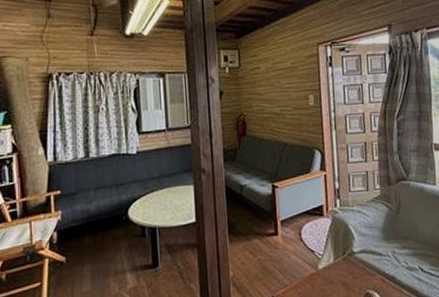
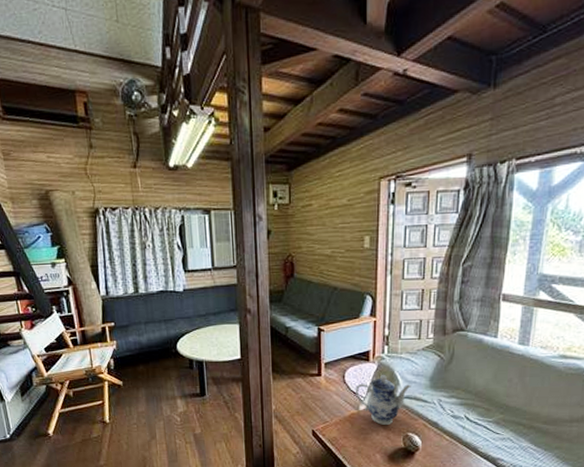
teapot: none [312,228,366,285] -> present [355,374,411,426]

